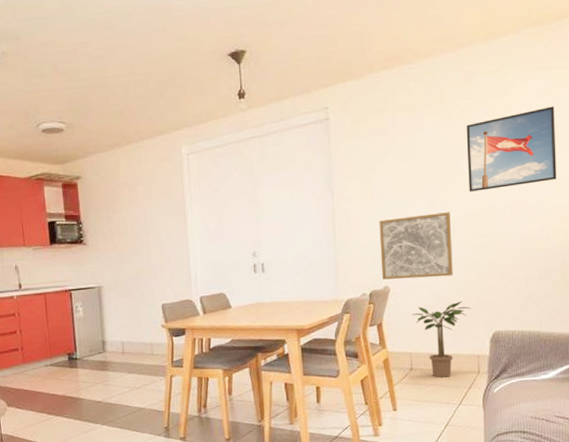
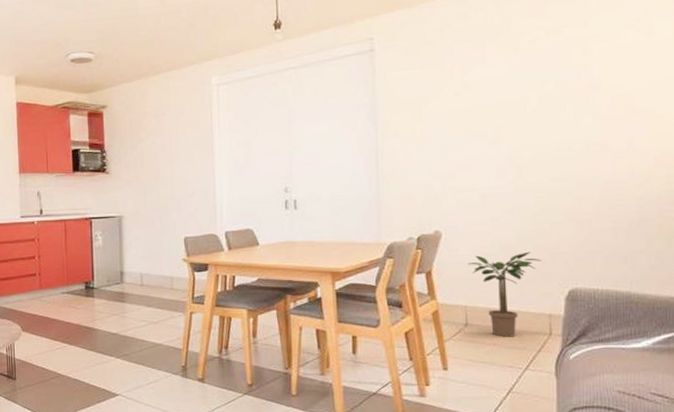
wall art: present [379,212,453,280] -> none [430,152,519,224]
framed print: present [466,106,557,192] -> none [537,37,652,130]

